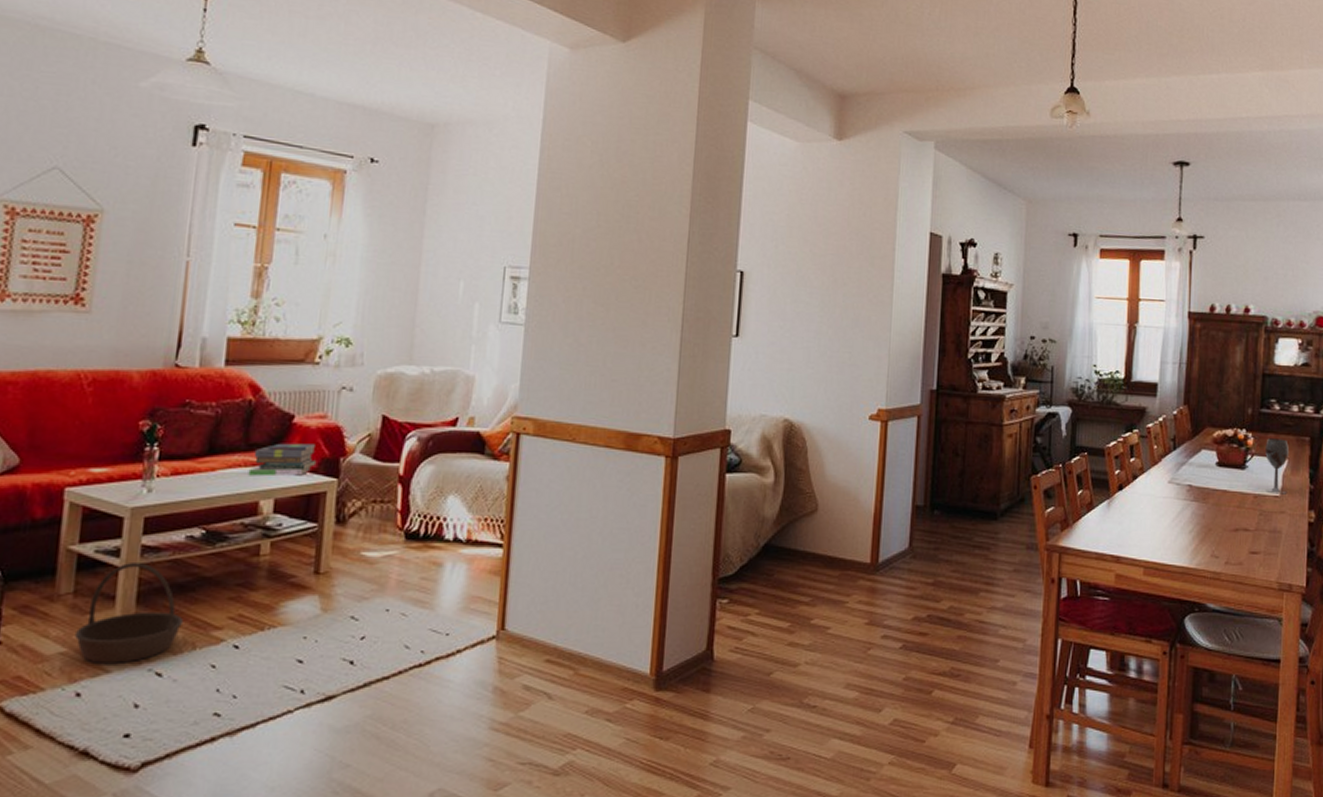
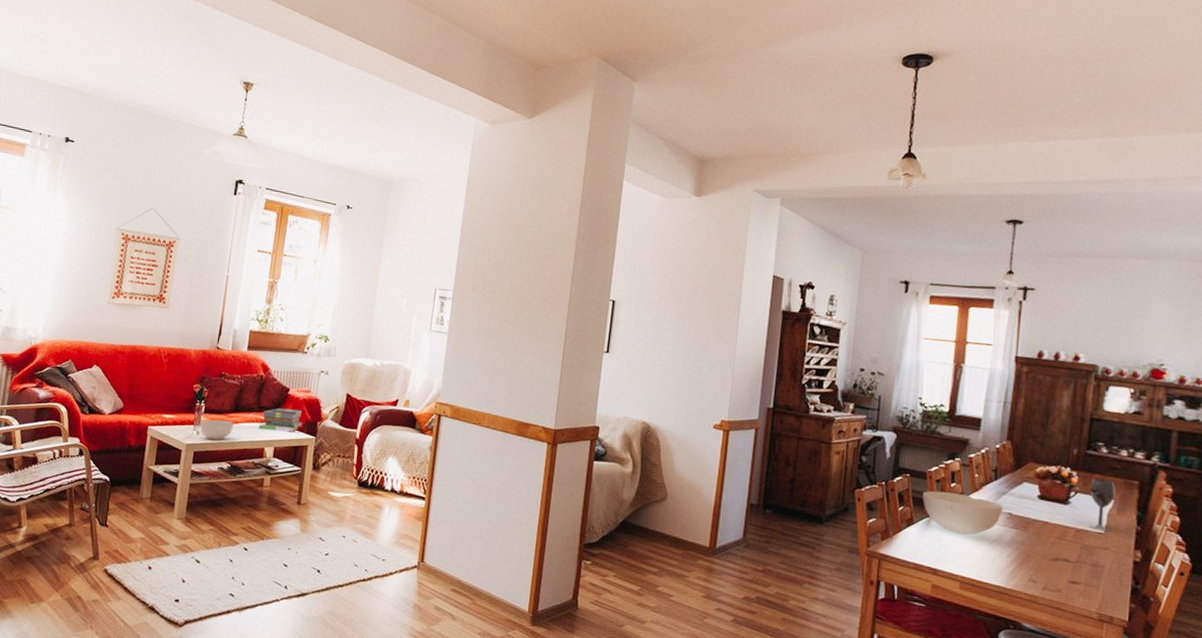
basket: present [75,563,183,663] -> none [150,482,214,551]
bowl: none [152,467,209,499] -> present [200,419,234,441]
bowl: none [1101,468,1183,515] -> present [922,491,1004,536]

